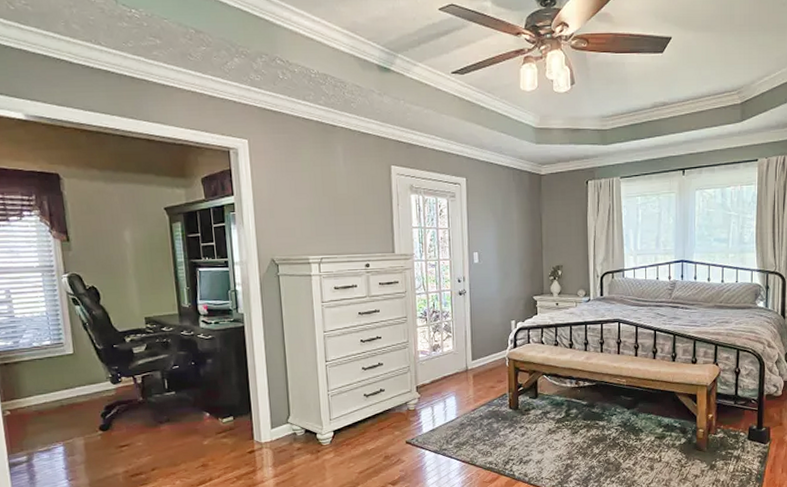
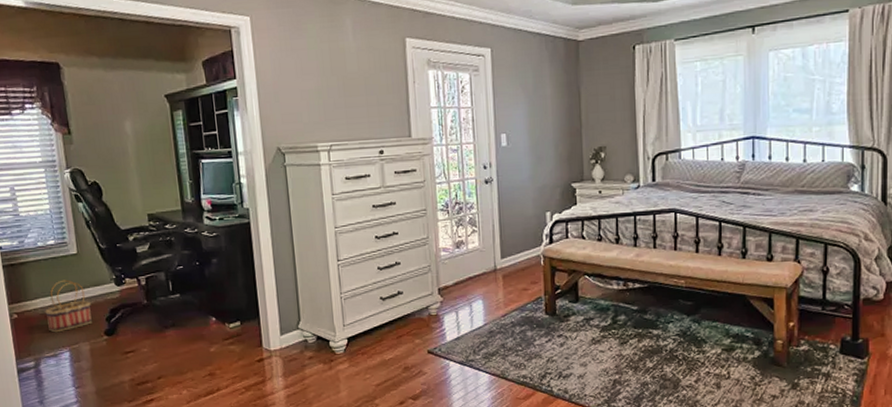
basket: none [39,378,87,429] -> present [45,279,92,333]

